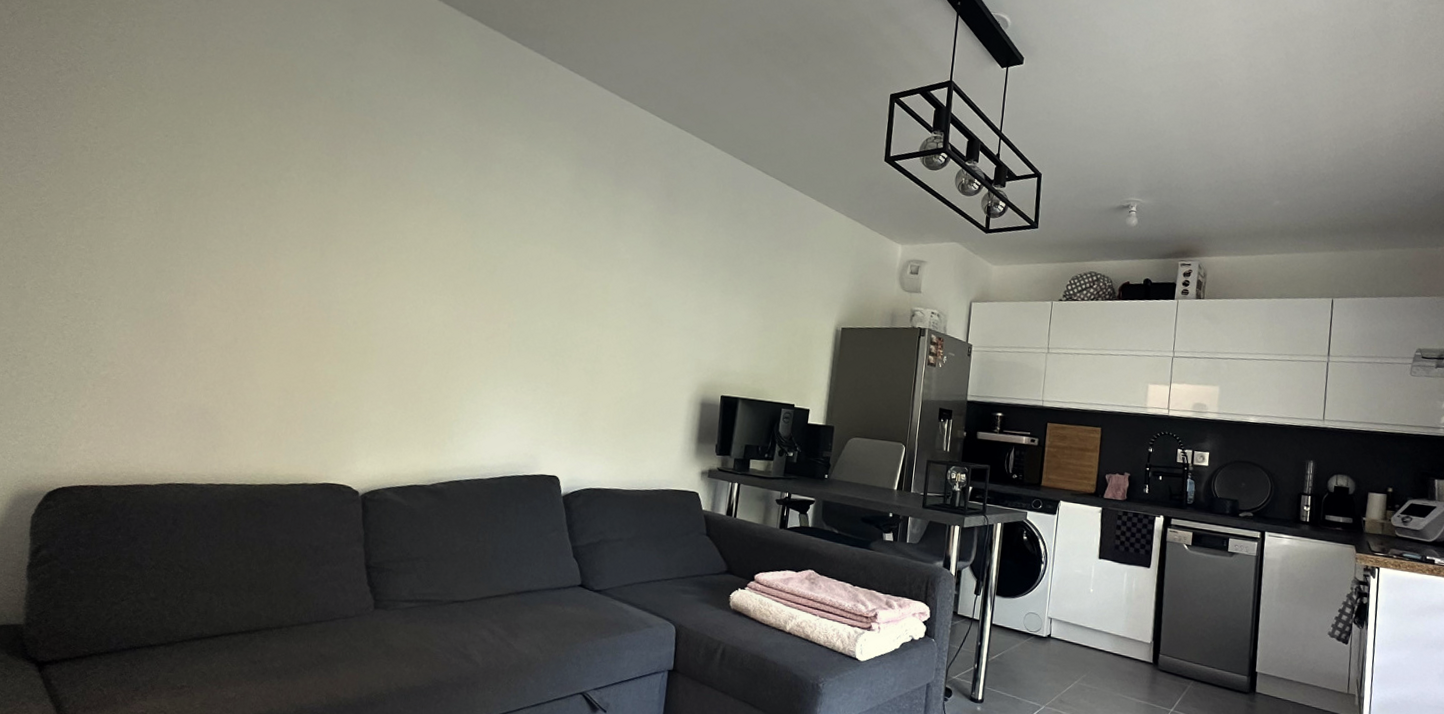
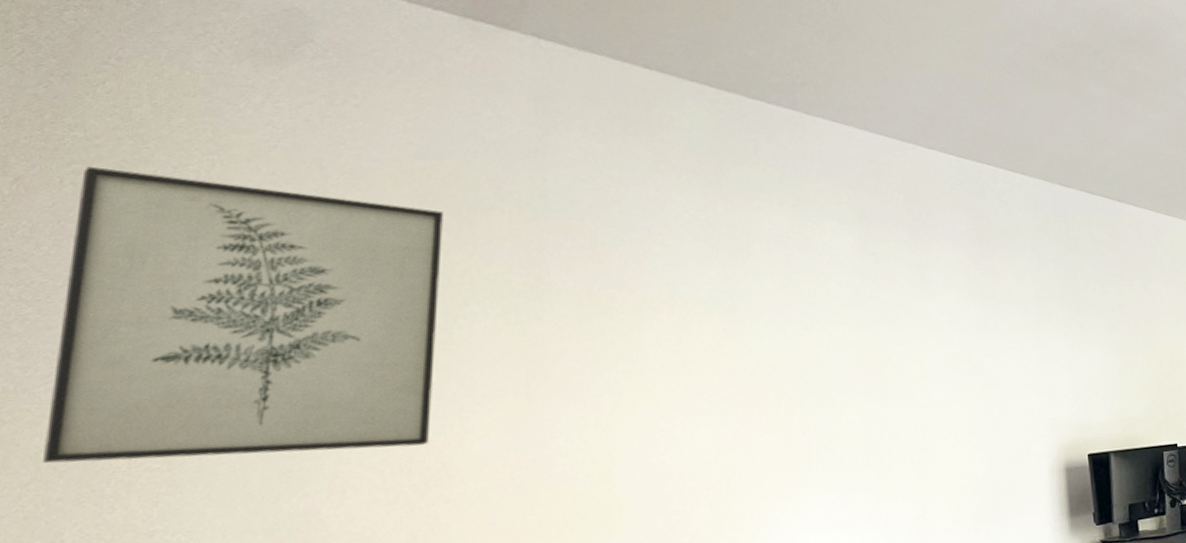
wall art: none [17,12,280,273] -> present [43,166,443,464]

